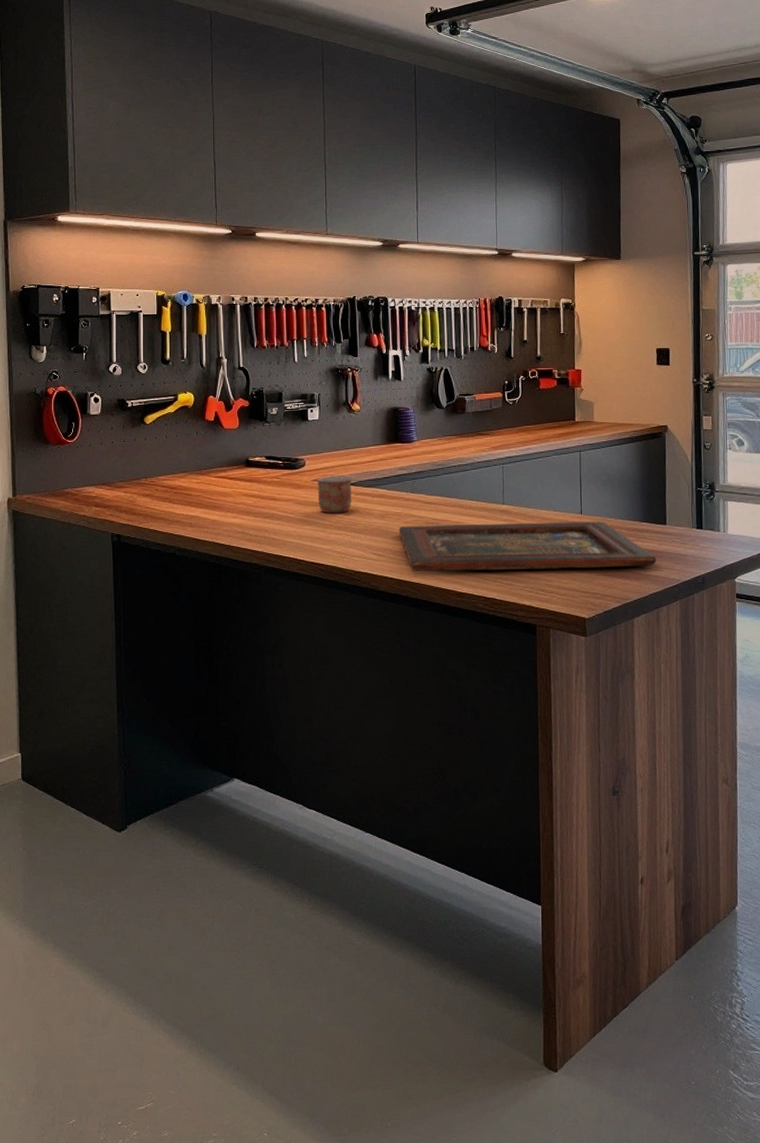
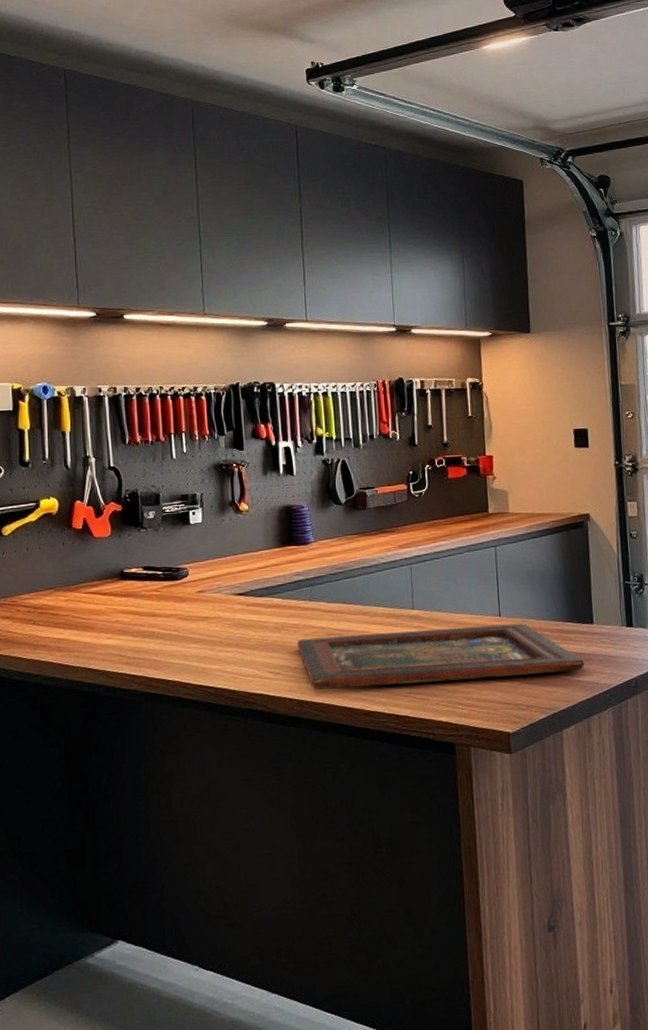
mug: present [317,477,352,513] -> none [202,586,243,629]

